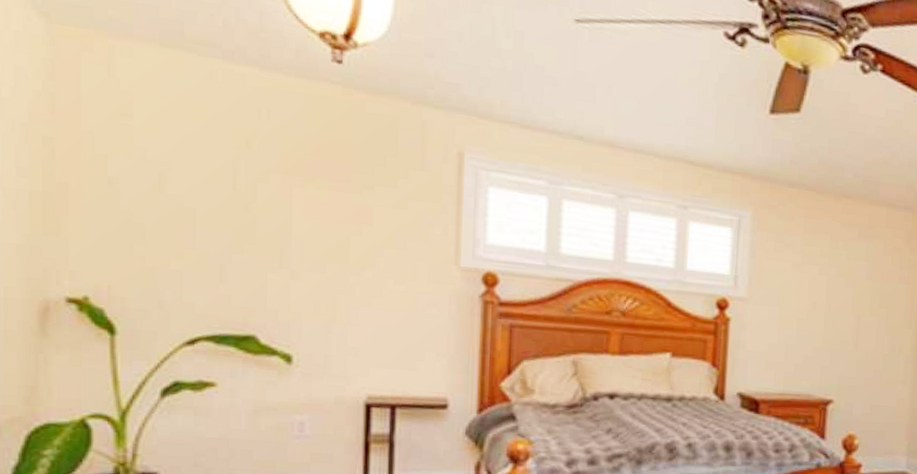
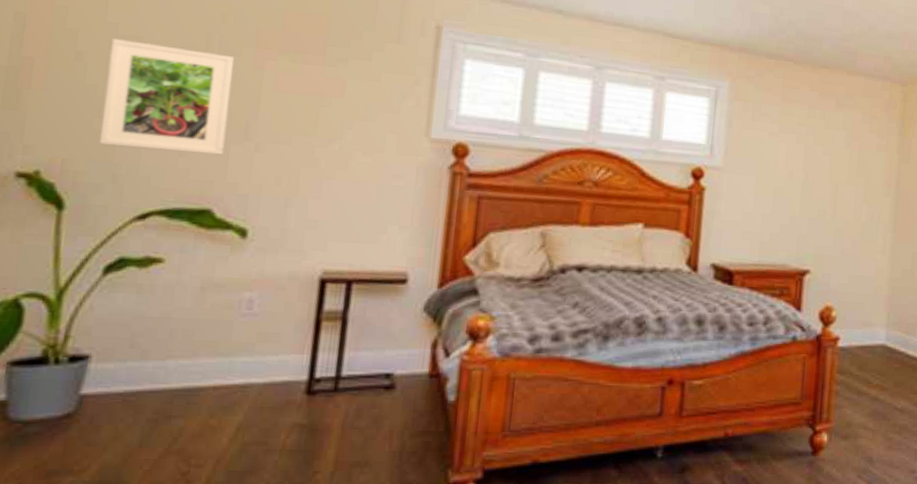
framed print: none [139,164,263,283] -> present [99,38,235,155]

